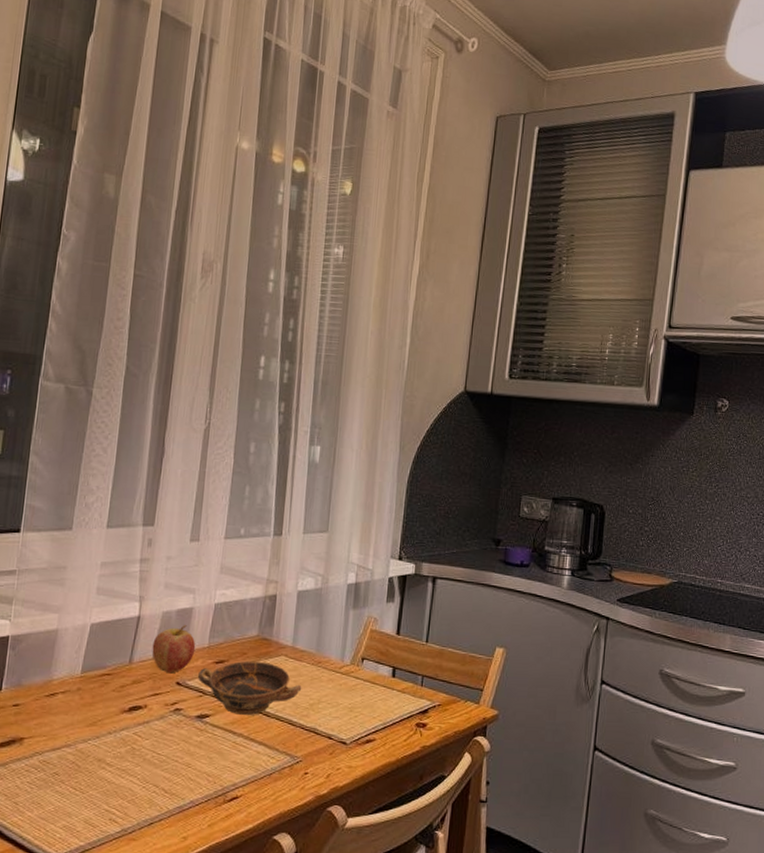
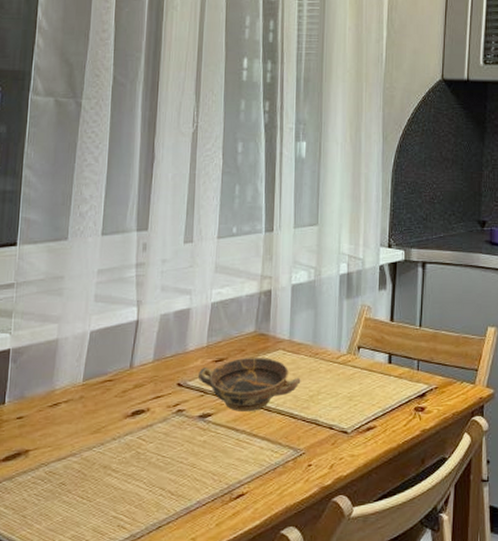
fruit: present [152,625,196,674] -> none [152,326,195,375]

